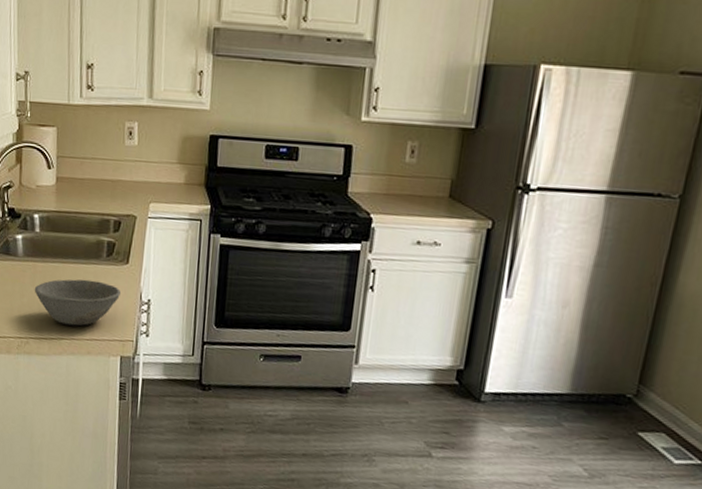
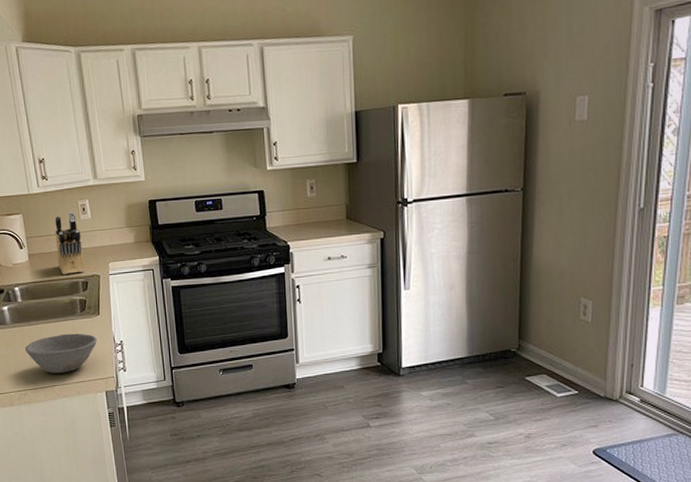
knife block: none [90,134,123,210] -> present [55,212,85,275]

